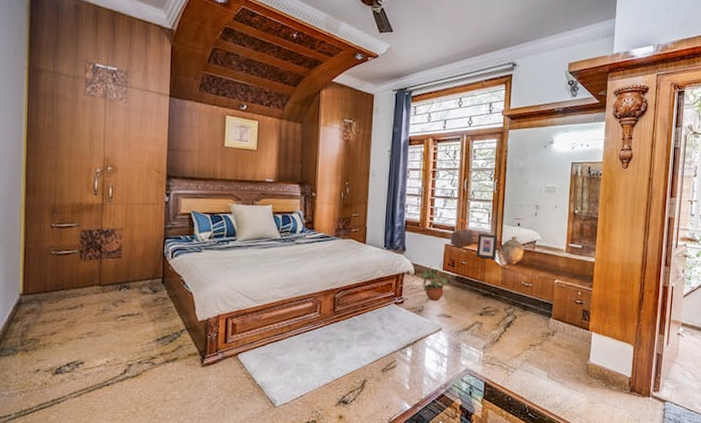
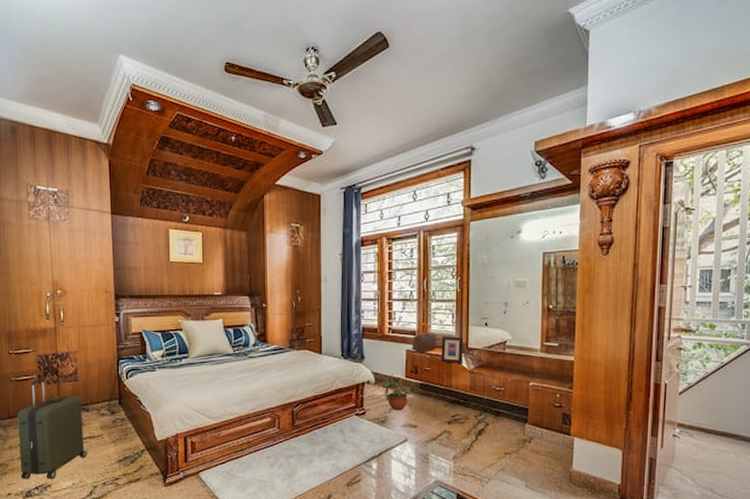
suitcase: none [53,254,125,356] -> present [17,379,87,479]
decorative vase: present [501,236,524,264] -> none [468,338,494,368]

